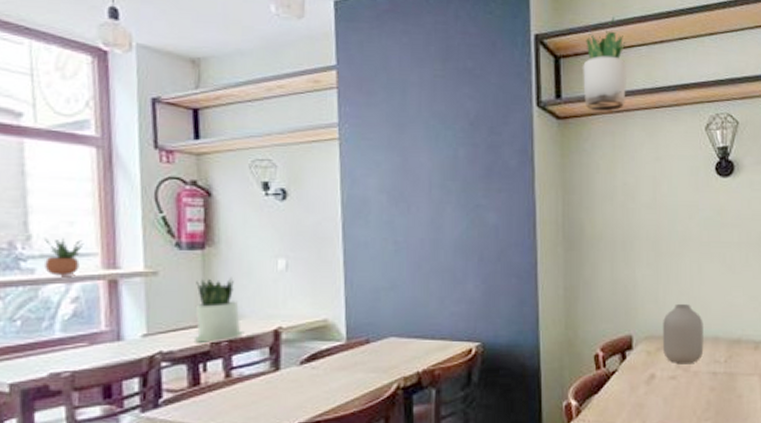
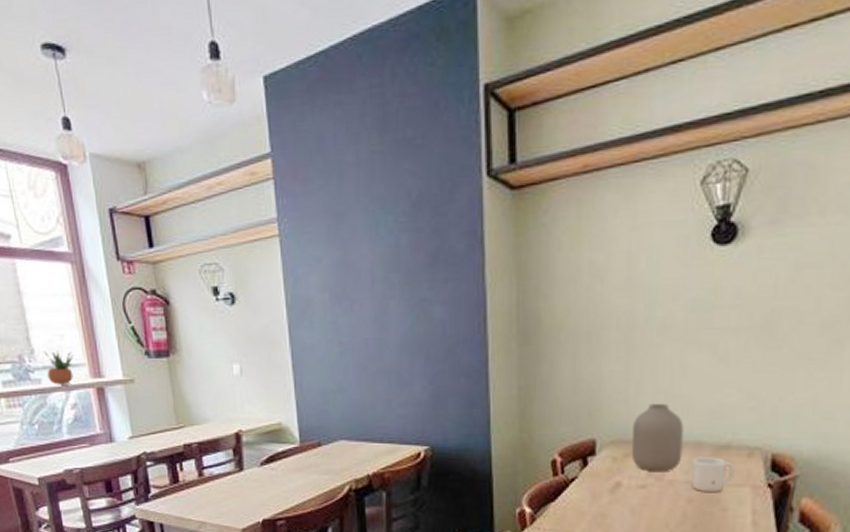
planter: present [193,276,245,343] -> none [166,382,211,444]
planter: present [583,15,626,112] -> none [543,43,599,175]
mug: none [712,350,745,382] -> present [691,457,735,493]

